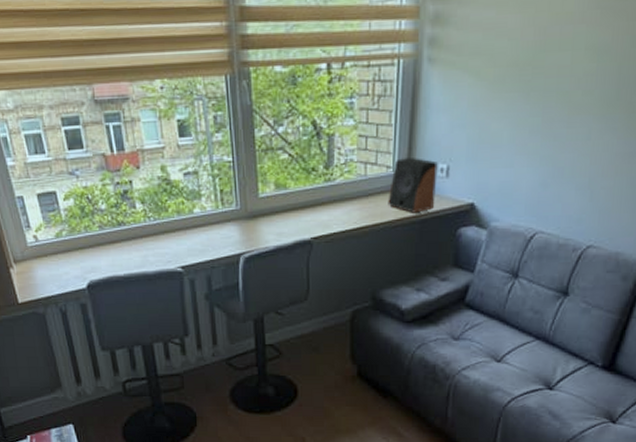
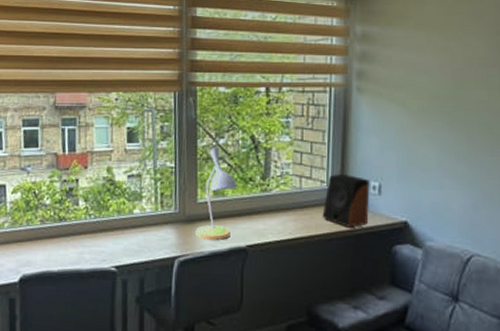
desk lamp: none [259,136,301,236] -> present [195,147,239,241]

